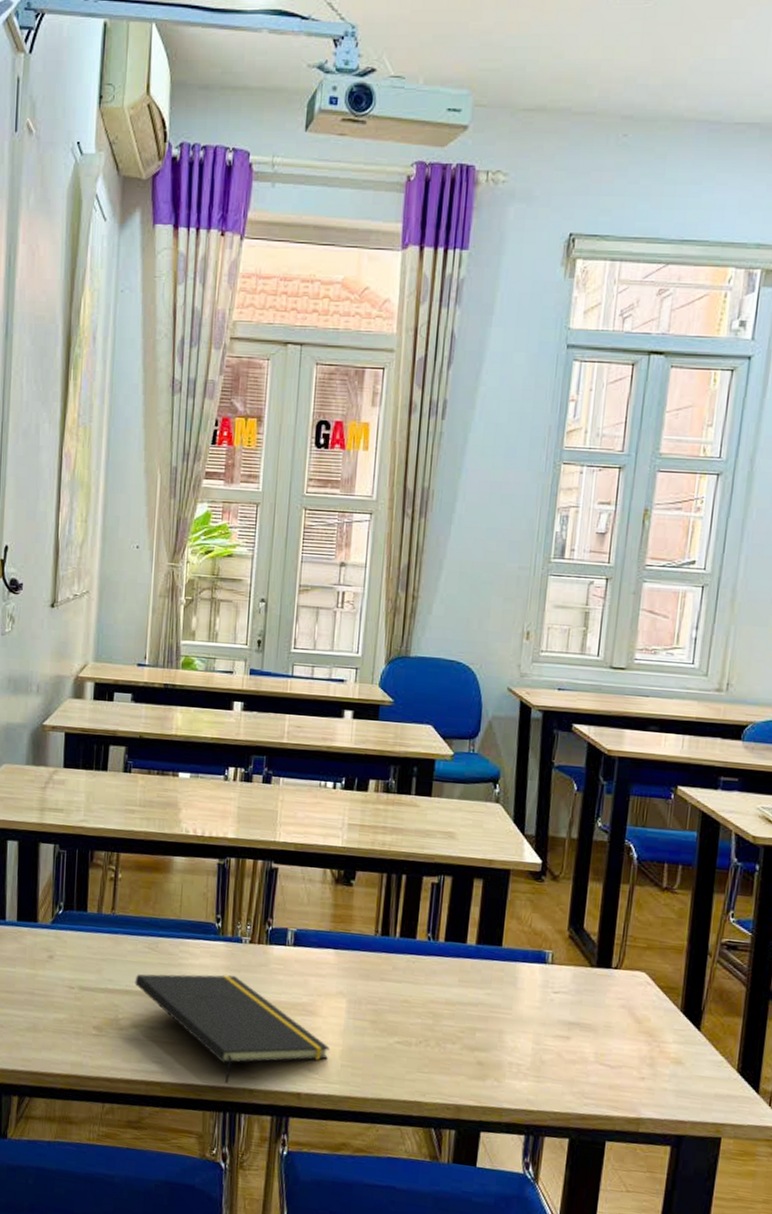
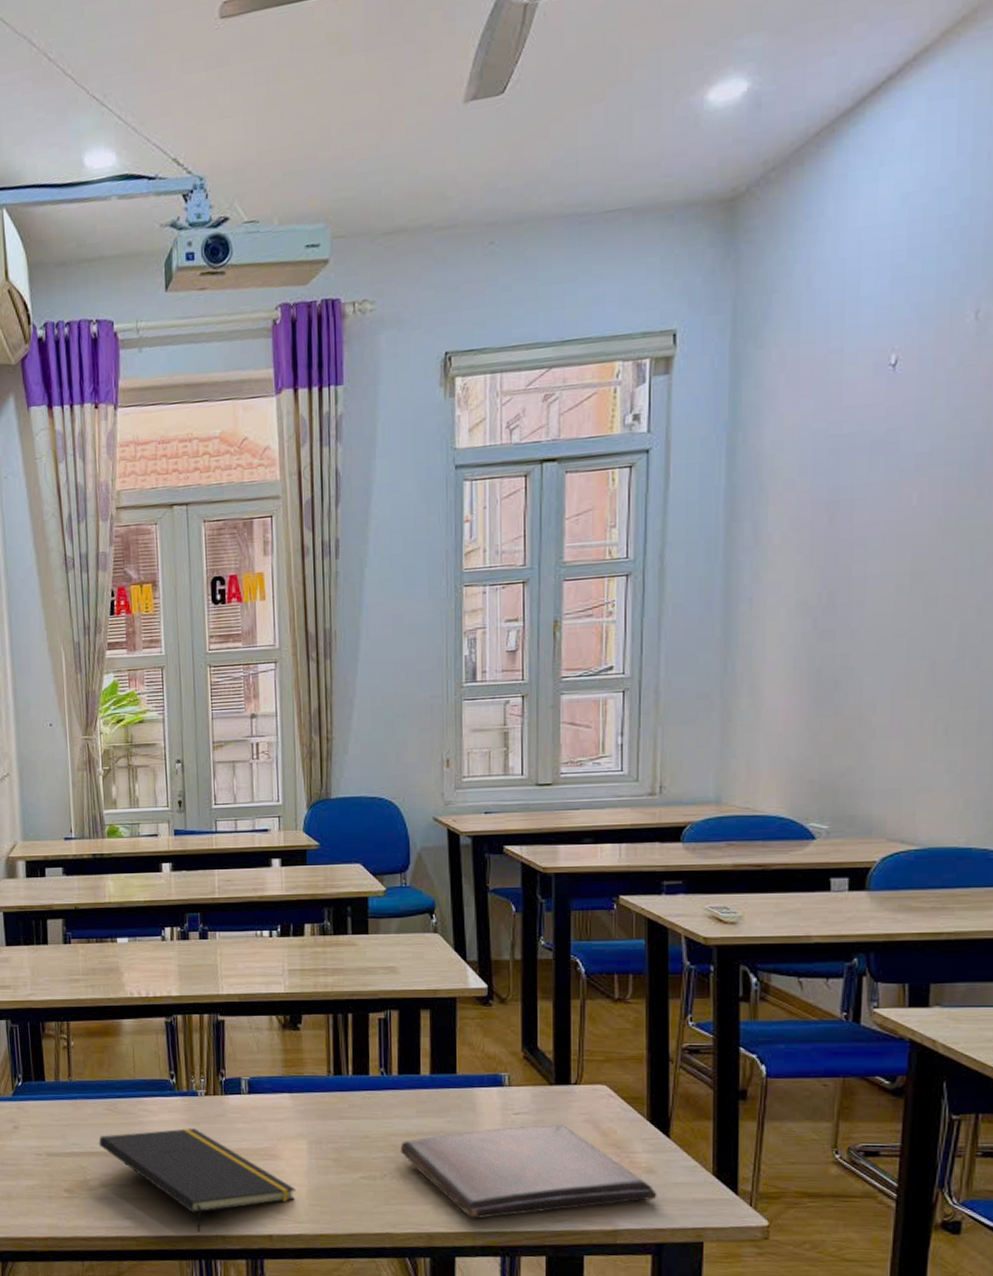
book: none [438,1005,683,1095] -> present [400,1125,657,1219]

